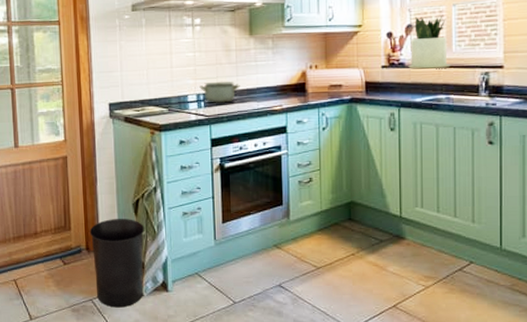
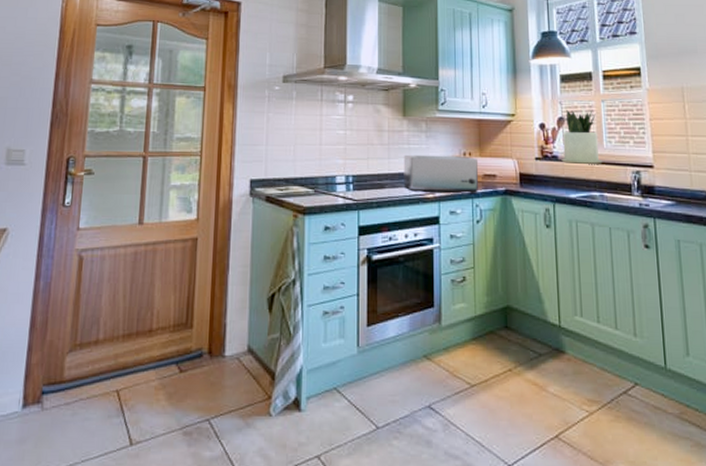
waste bin: present [89,218,145,308] -> none [214,315,279,431]
cooking pot: present [199,81,240,104] -> none [349,163,392,188]
toaster: none [251,68,325,105] -> present [403,154,479,193]

